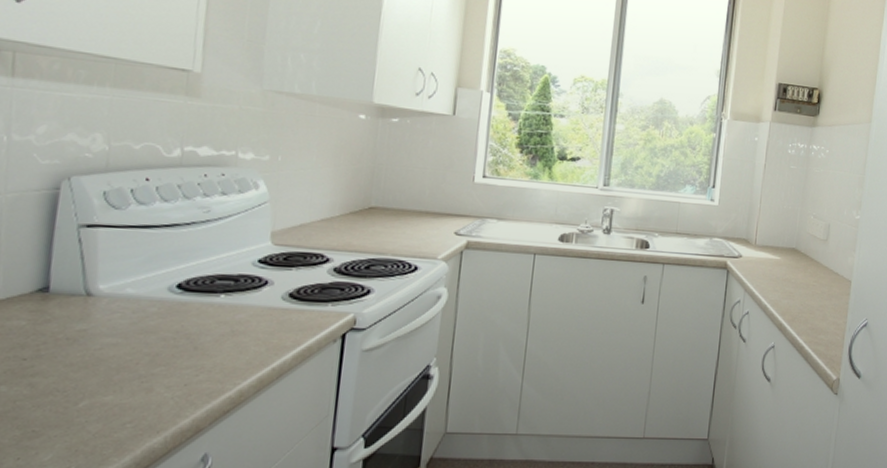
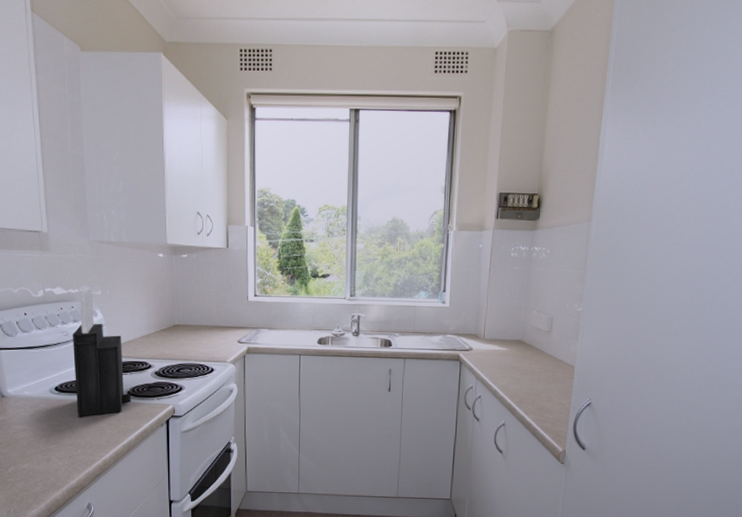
knife block: none [206,148,294,328] -> present [72,286,131,417]

